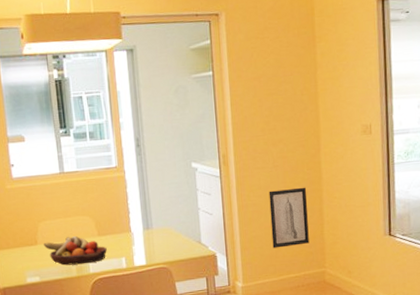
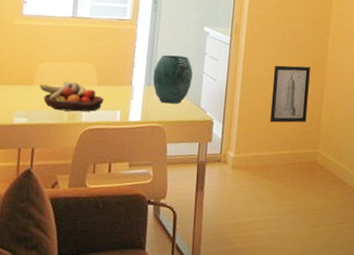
vase: none [149,195,189,245] -> present [153,55,193,104]

